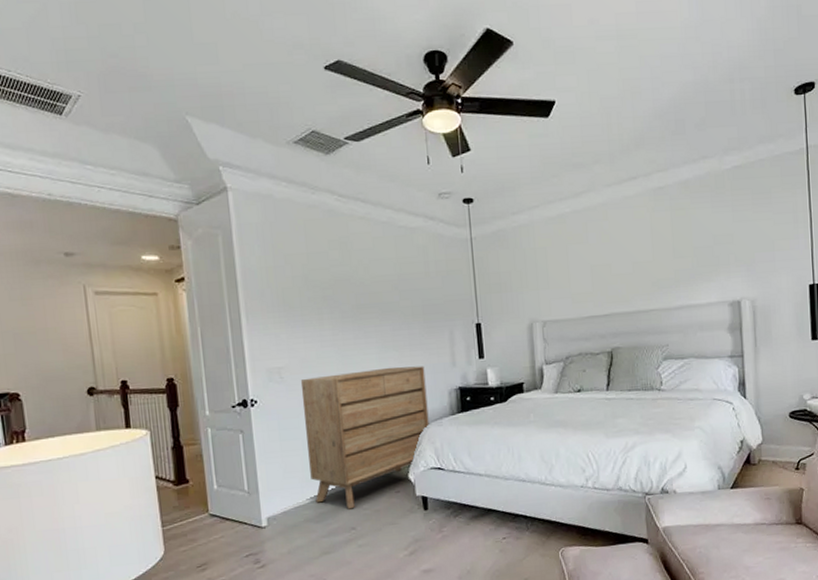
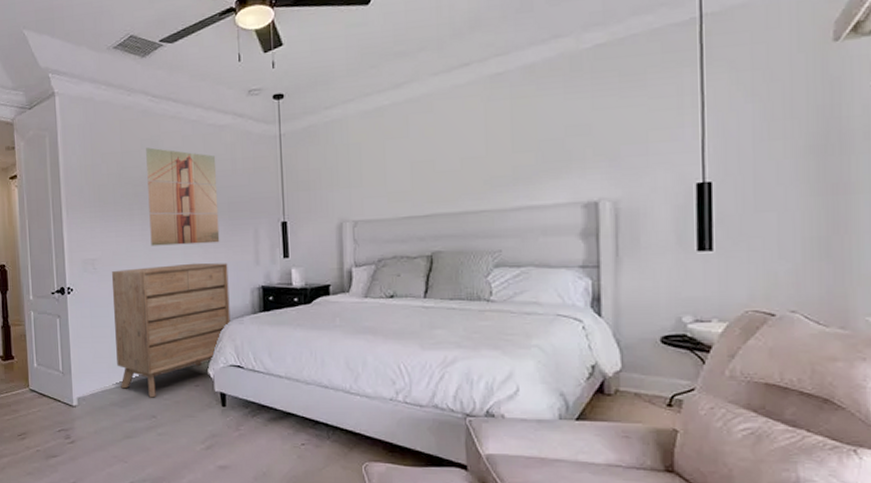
wall art: none [334,249,416,352] -> present [146,147,220,246]

